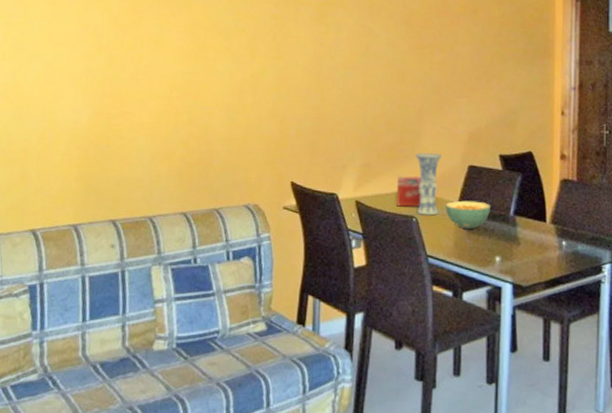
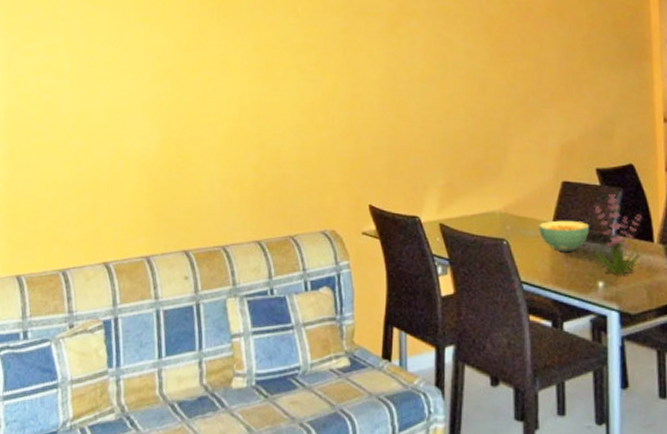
tissue box: present [396,175,421,207] -> none [483,194,511,229]
vase: present [415,153,443,216] -> none [502,170,533,238]
plant: none [492,178,539,252] -> present [593,194,646,276]

